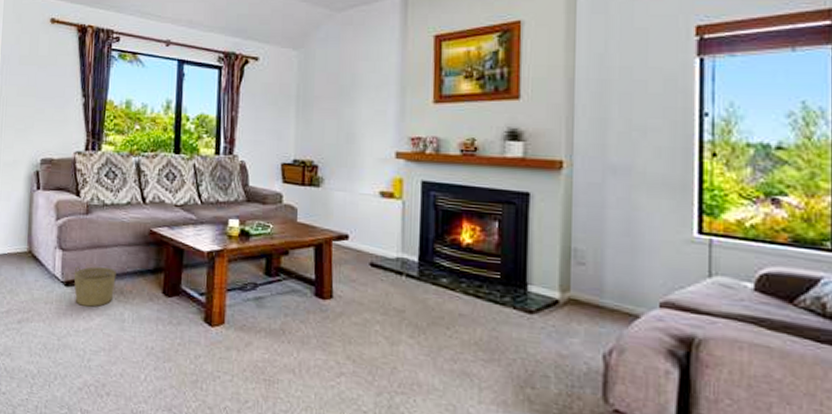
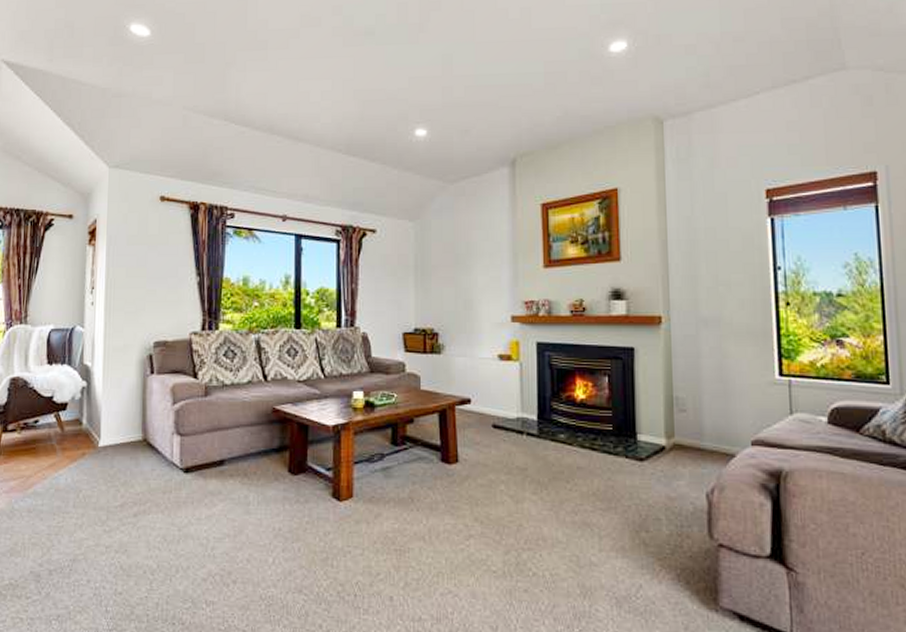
basket: present [74,266,116,307] -> none [193,450,239,492]

